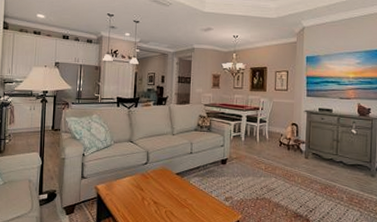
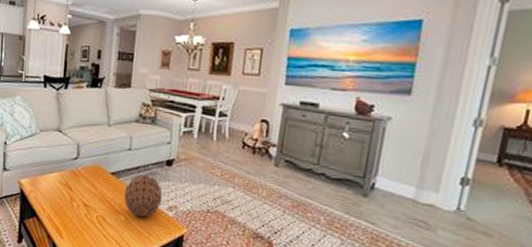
decorative ball: none [188,172,220,209] -> present [124,174,163,218]

